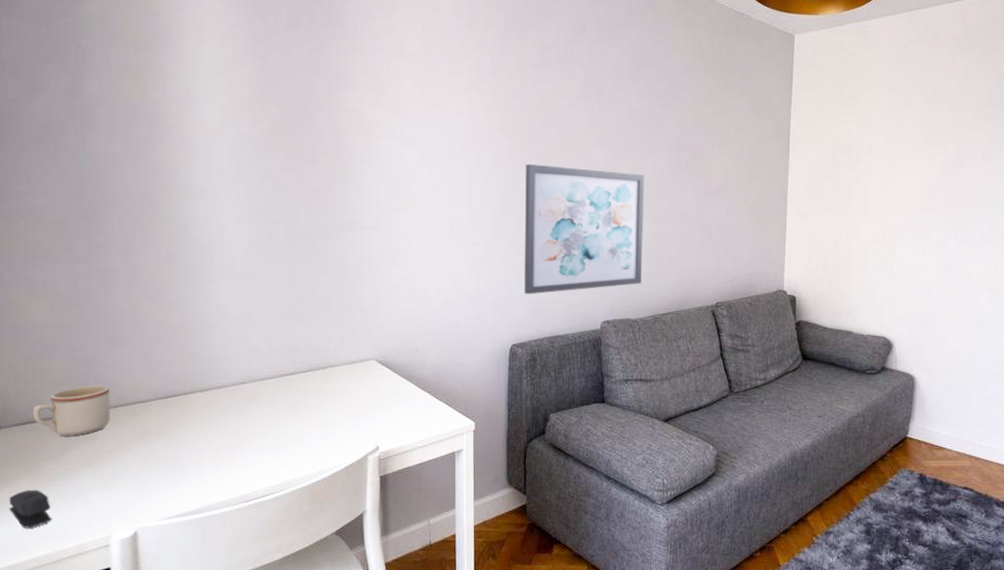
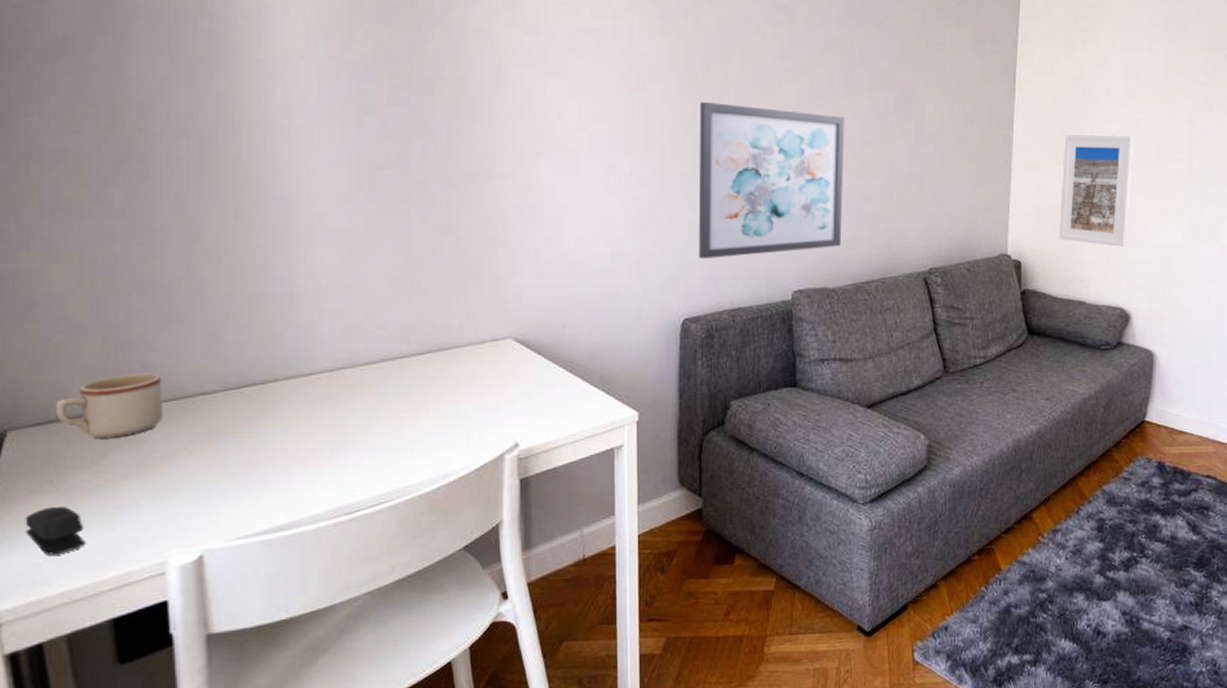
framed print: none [828,186,894,284] -> present [1058,134,1134,247]

